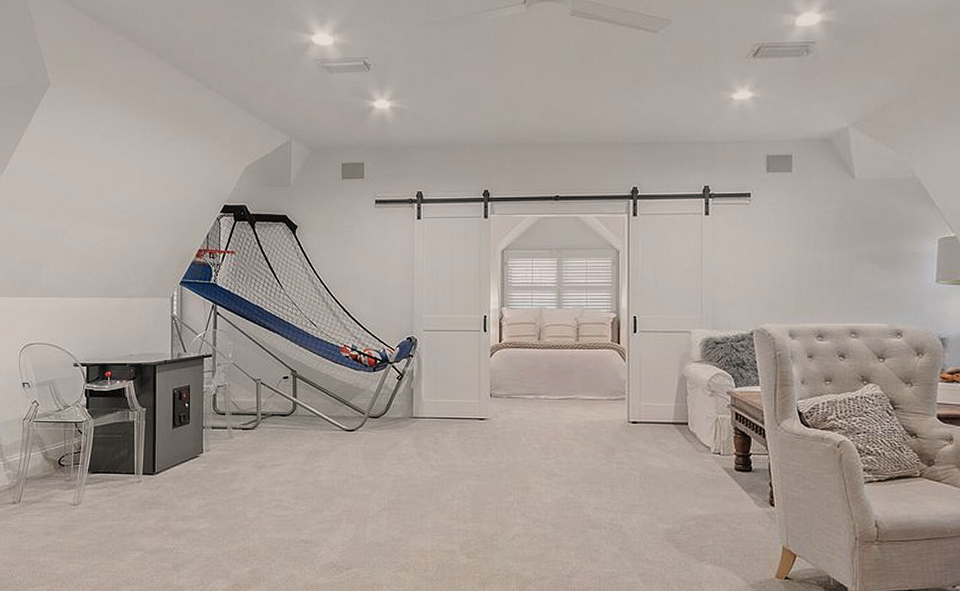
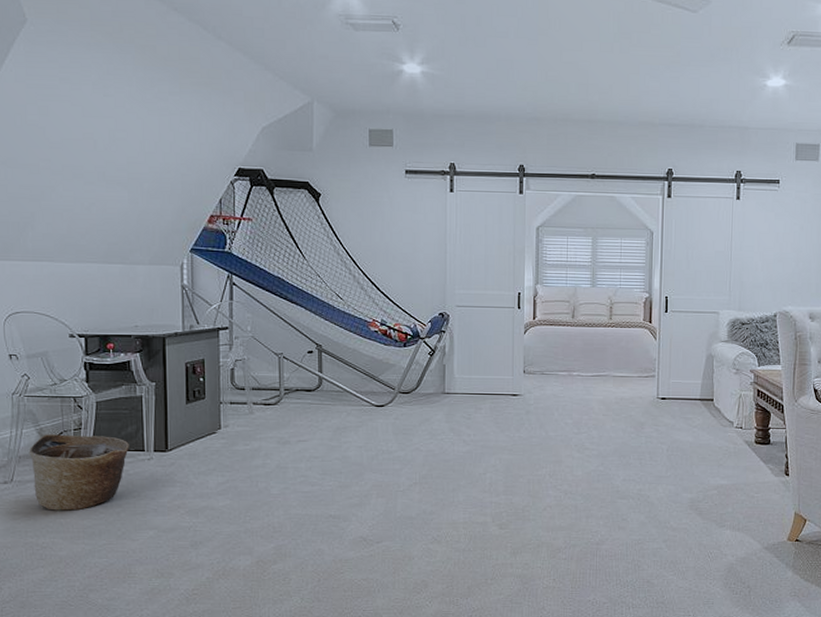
basket: none [35,457,121,531] -> present [28,434,129,511]

